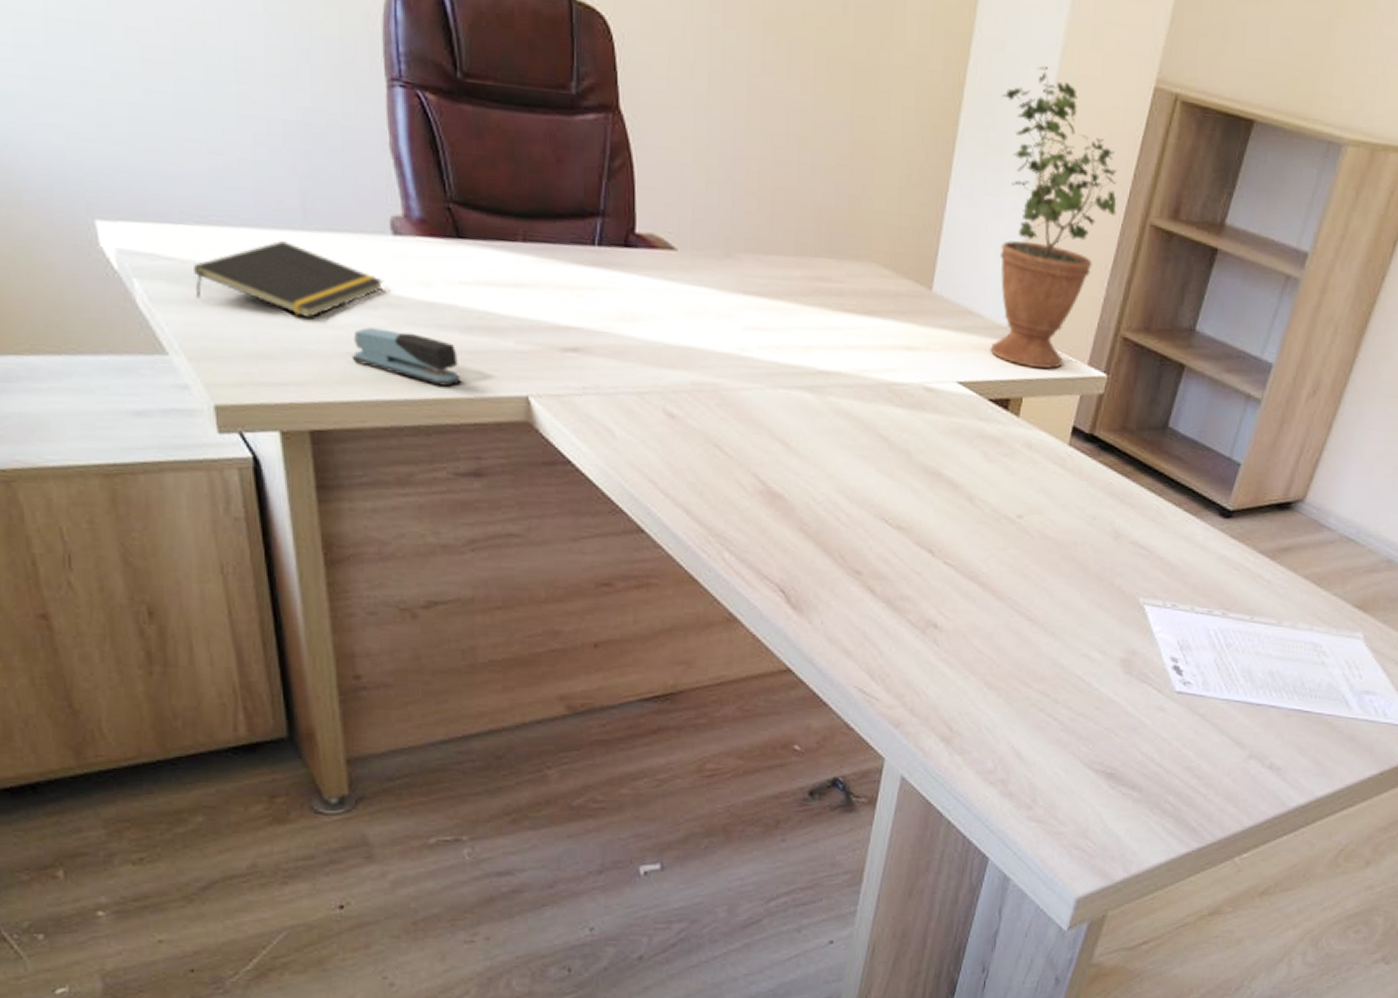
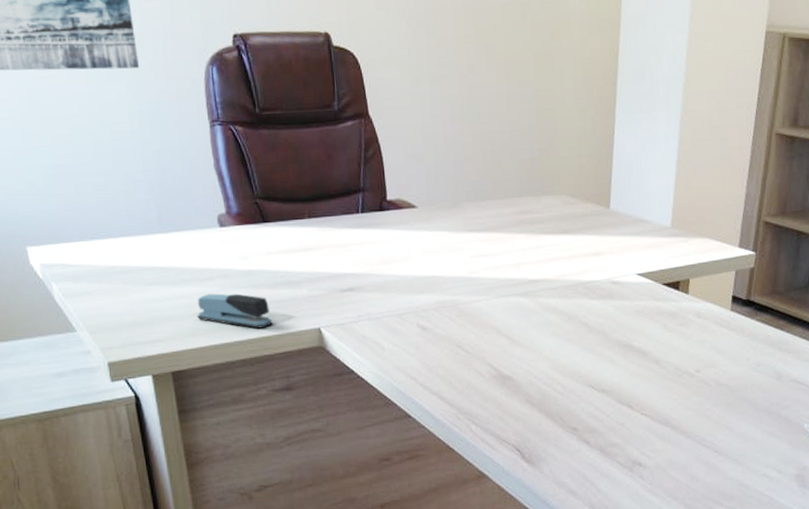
notepad: present [194,240,384,318] -> none [90,241,216,293]
potted plant: present [990,65,1118,369] -> none [647,30,747,256]

